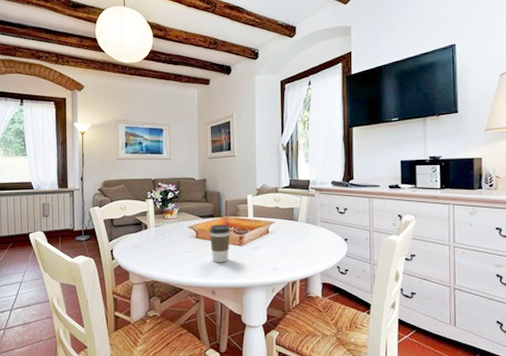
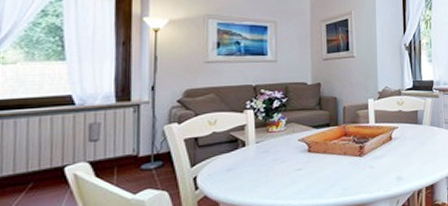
coffee cup: present [209,225,231,263] -> none [324,134,350,179]

